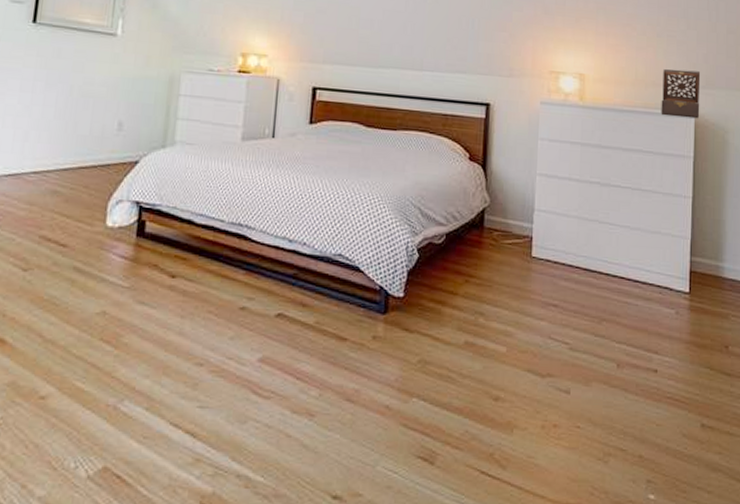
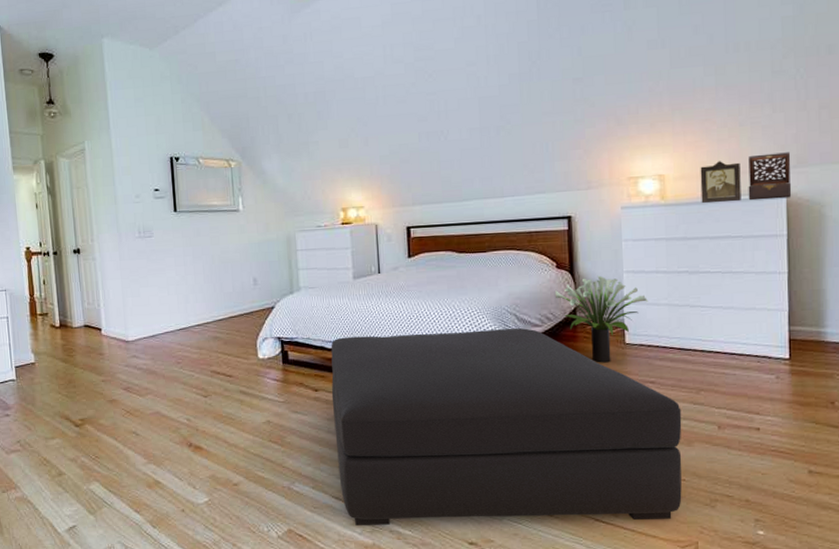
ottoman: none [182,211,582,475] -> present [331,328,682,525]
potted plant: none [464,175,559,278] -> present [554,275,649,363]
photo frame: none [617,69,655,115] -> present [700,161,741,204]

